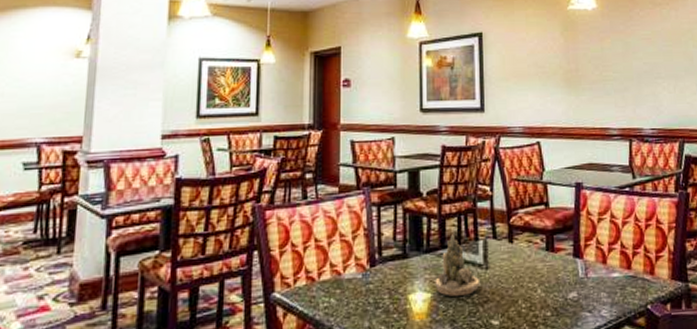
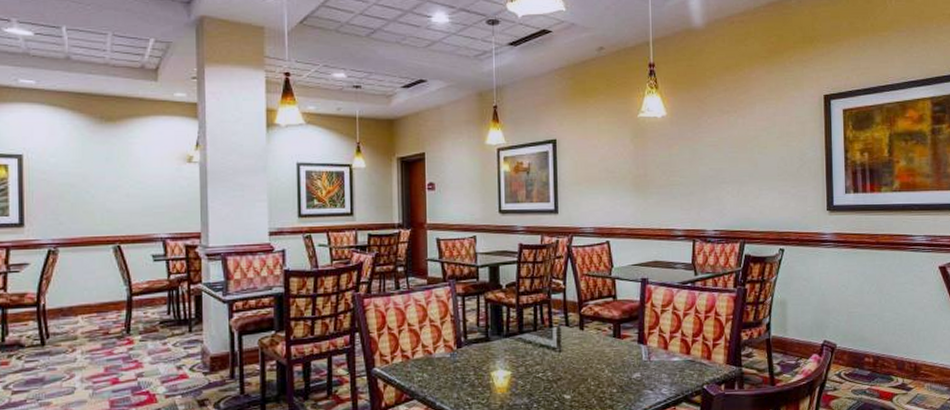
succulent planter: present [435,234,479,297] -> none [514,322,553,374]

